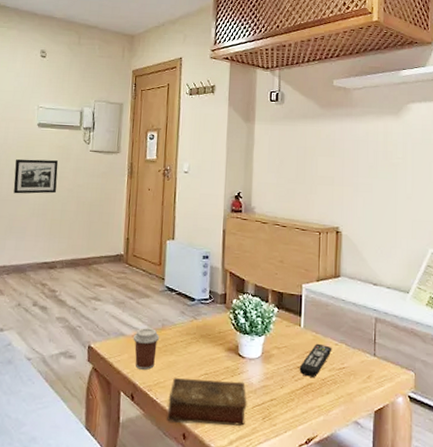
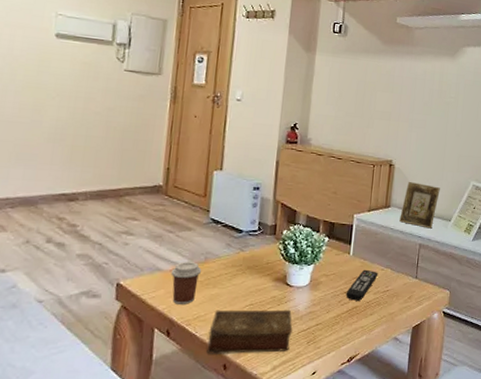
picture frame: present [13,159,59,194] -> none [21,74,83,116]
picture frame: none [351,249,394,301] -> present [399,181,440,229]

